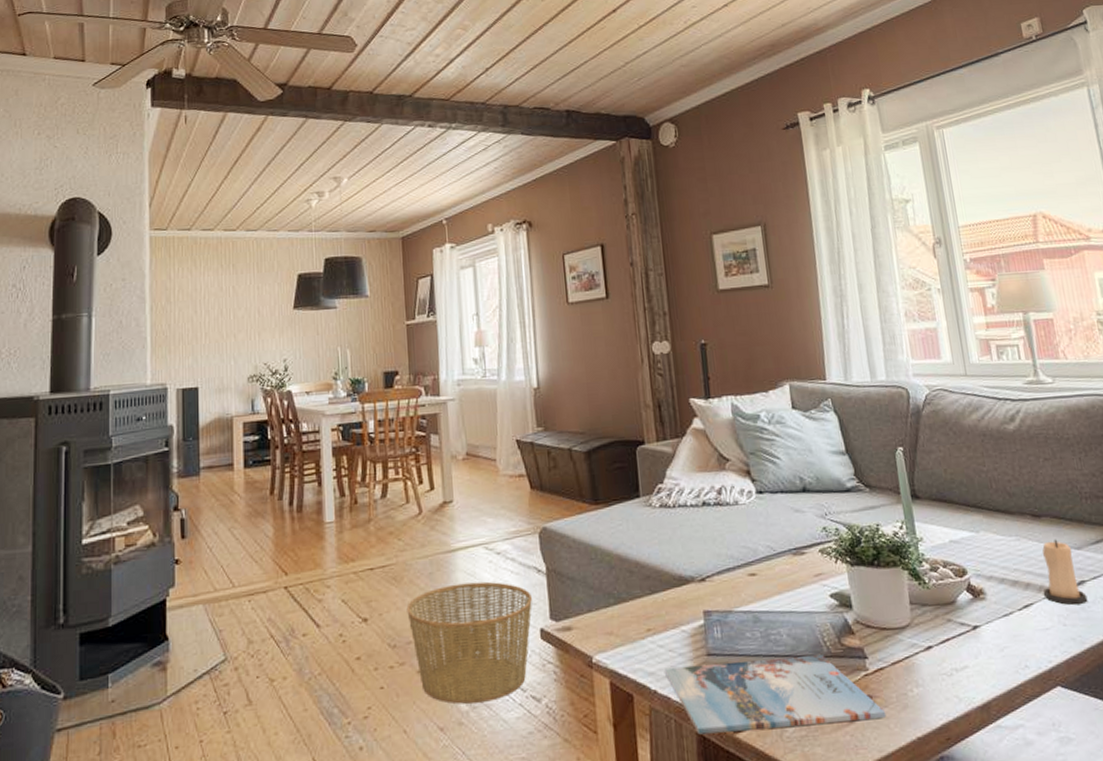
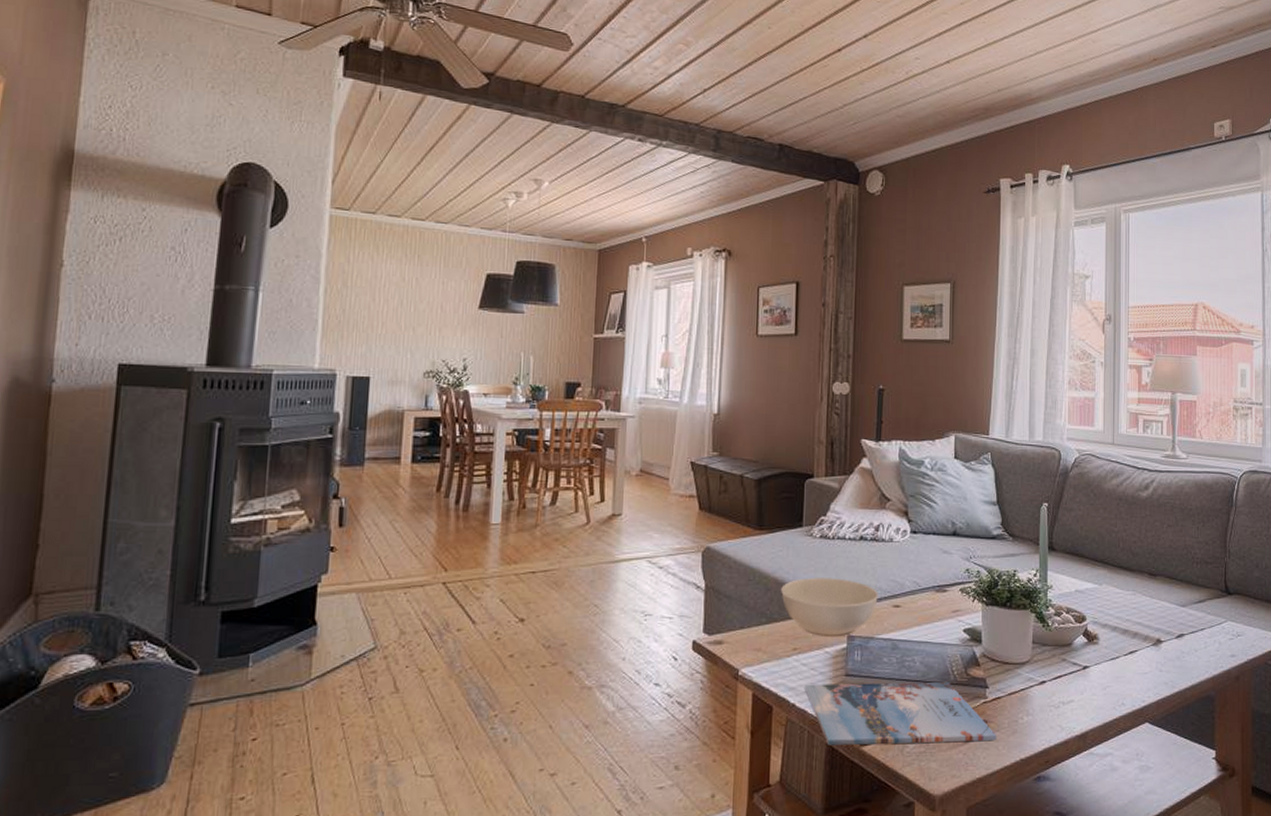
basket: present [406,581,533,704] -> none [564,593,689,705]
bowl: none [626,549,731,614] -> present [781,578,878,638]
candle: present [1042,539,1088,606] -> none [1147,596,1184,655]

